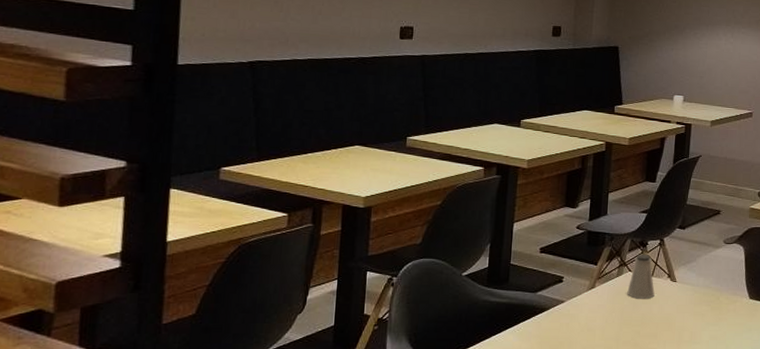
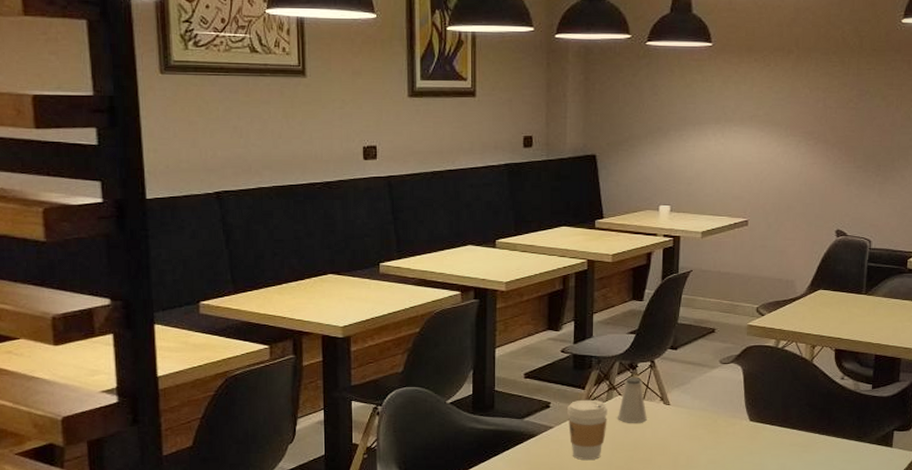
coffee cup: none [579,275,618,334] -> present [567,399,607,460]

